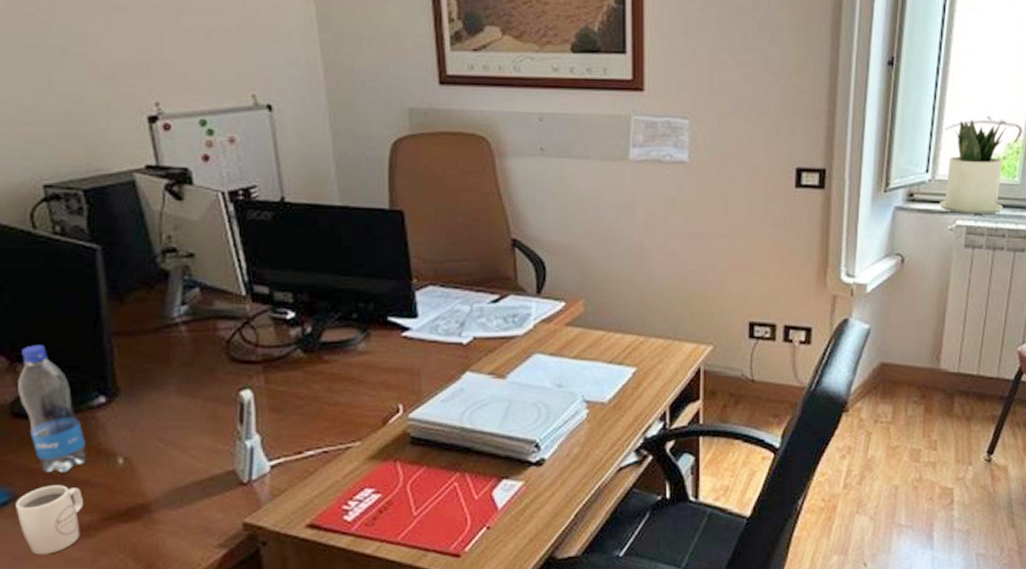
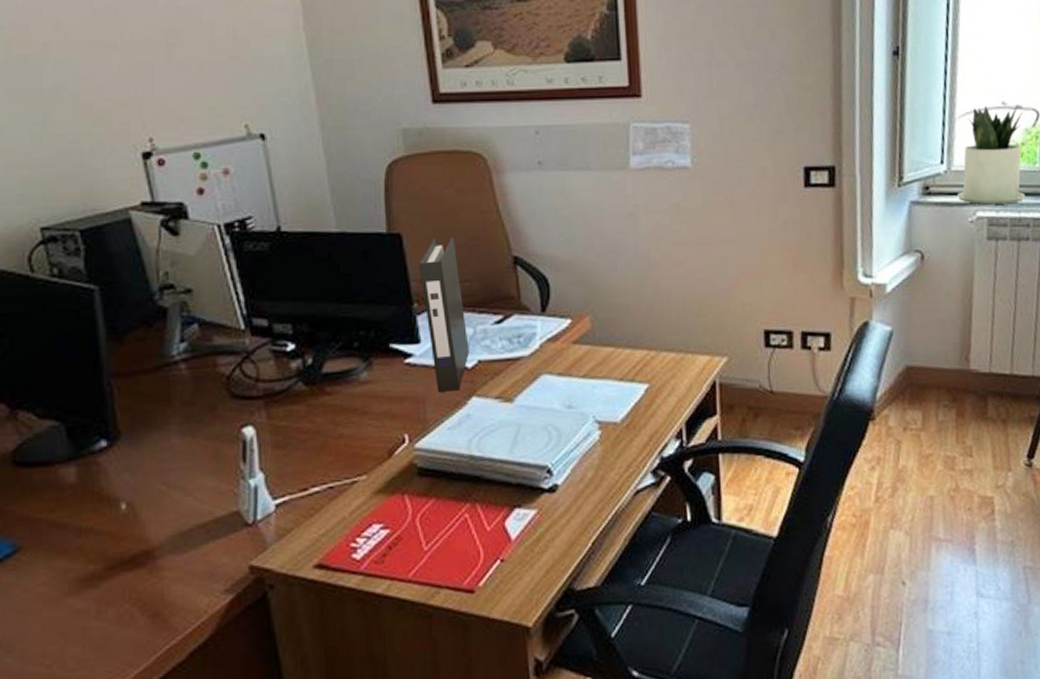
mug: present [15,485,84,555] -> none [19,534,88,608]
bottle: present [18,345,87,473] -> none [19,390,89,523]
binder: none [420,217,465,365] -> present [419,237,469,392]

